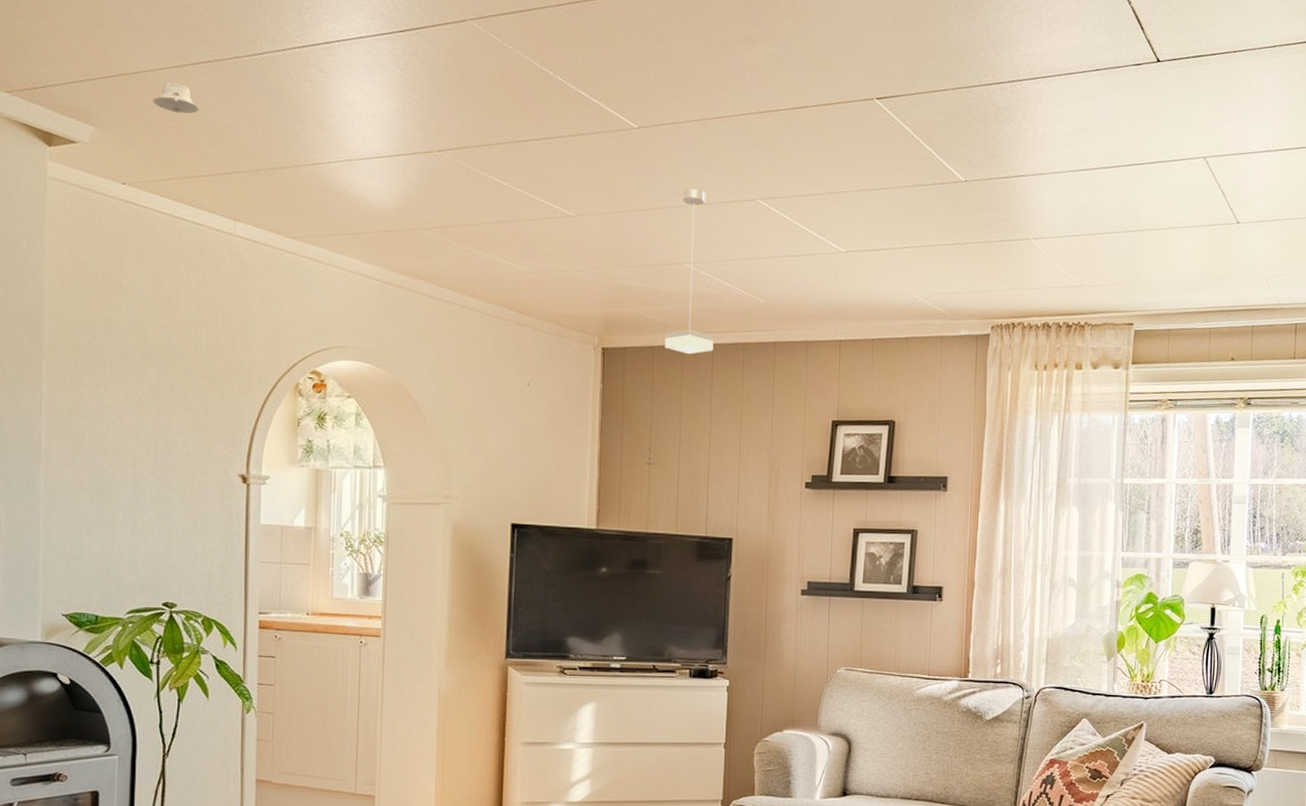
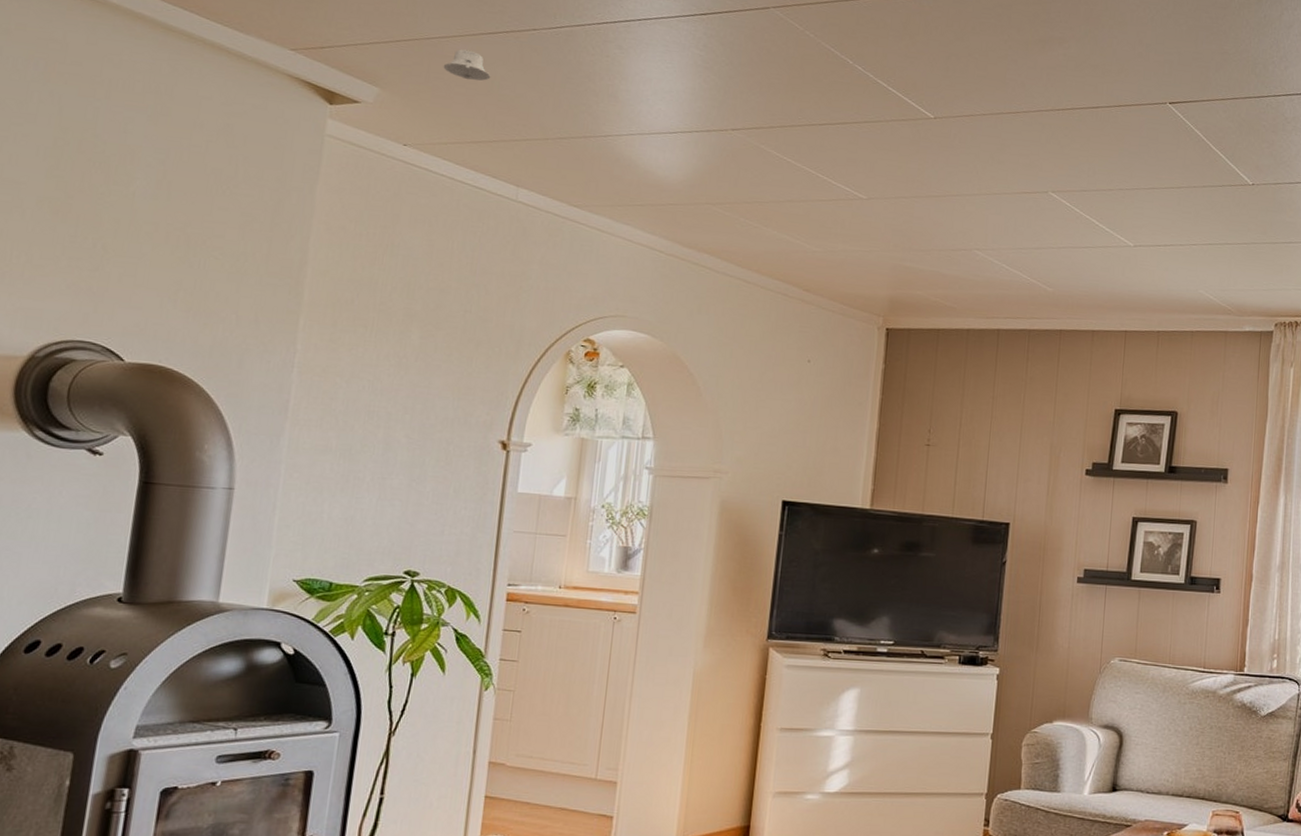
pendant lamp: present [664,189,714,355] -> none [950,178,1000,339]

